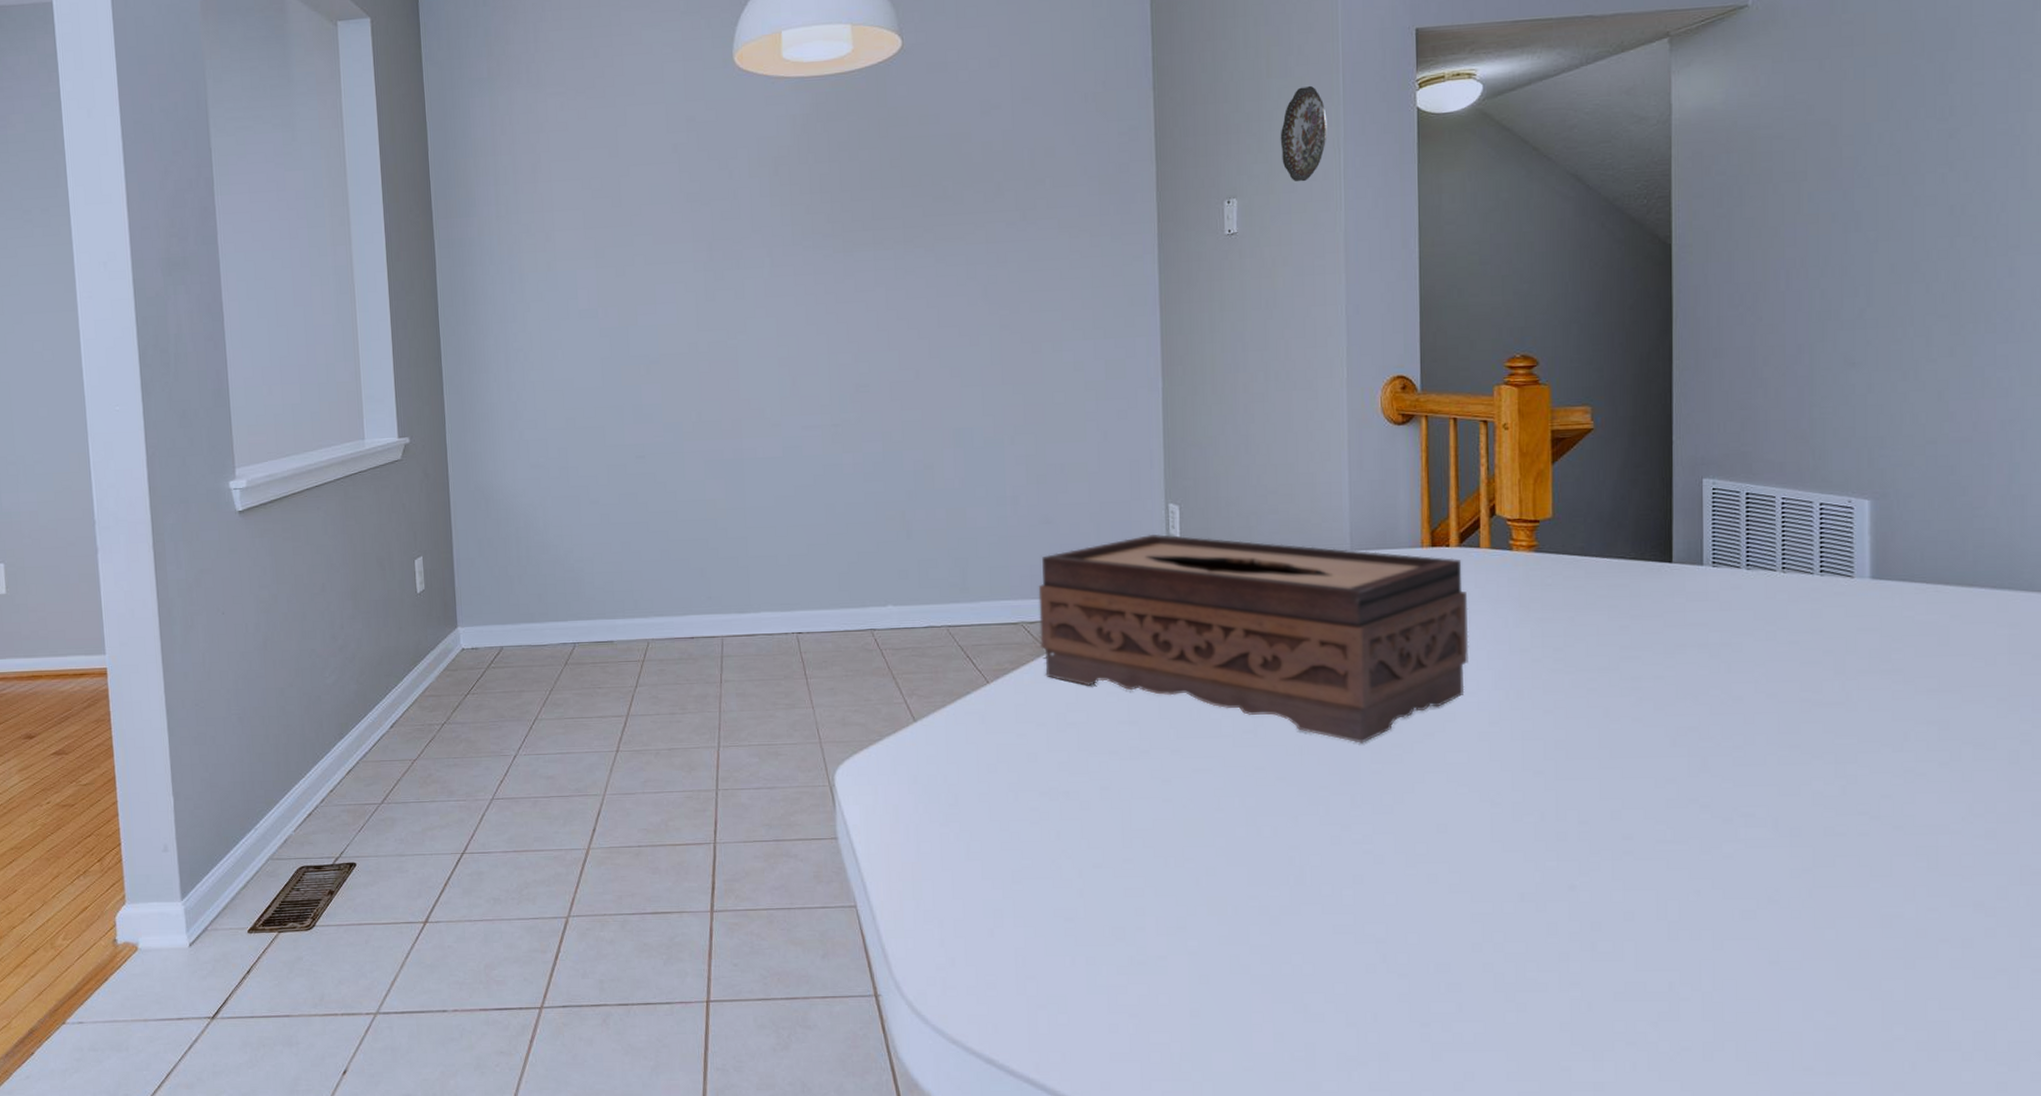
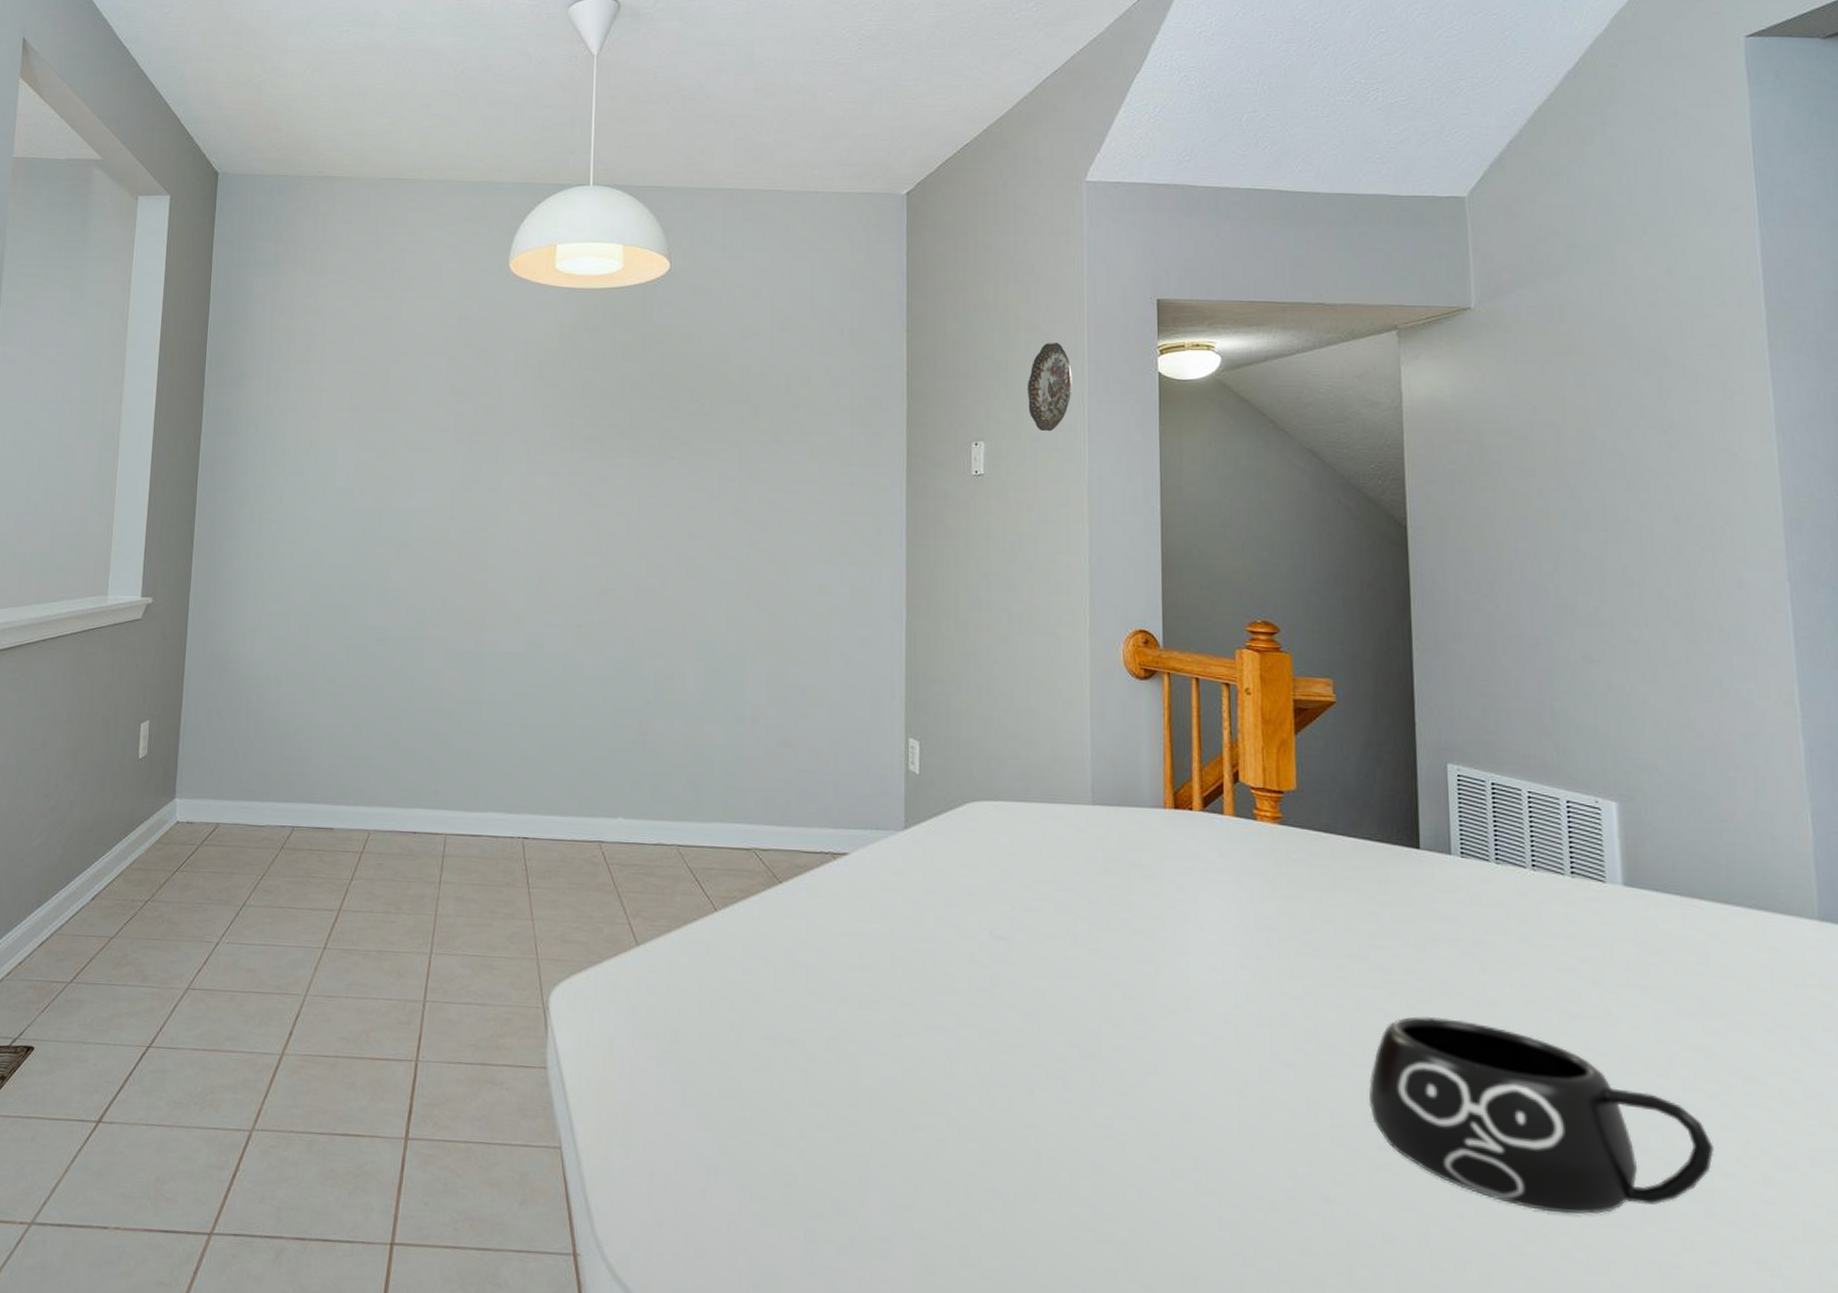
tissue box: present [1038,534,1469,743] -> none [772,768,1214,1014]
mug: none [1615,716,1941,880] -> present [1369,1016,1714,1215]

